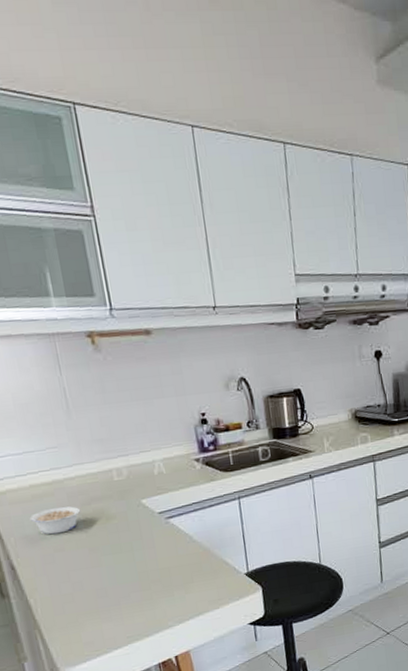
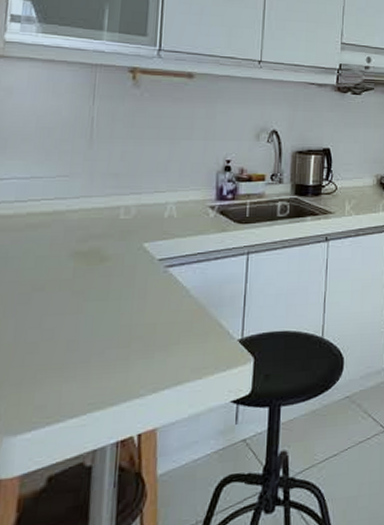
legume: present [29,506,81,535] -> none [16,240,75,271]

